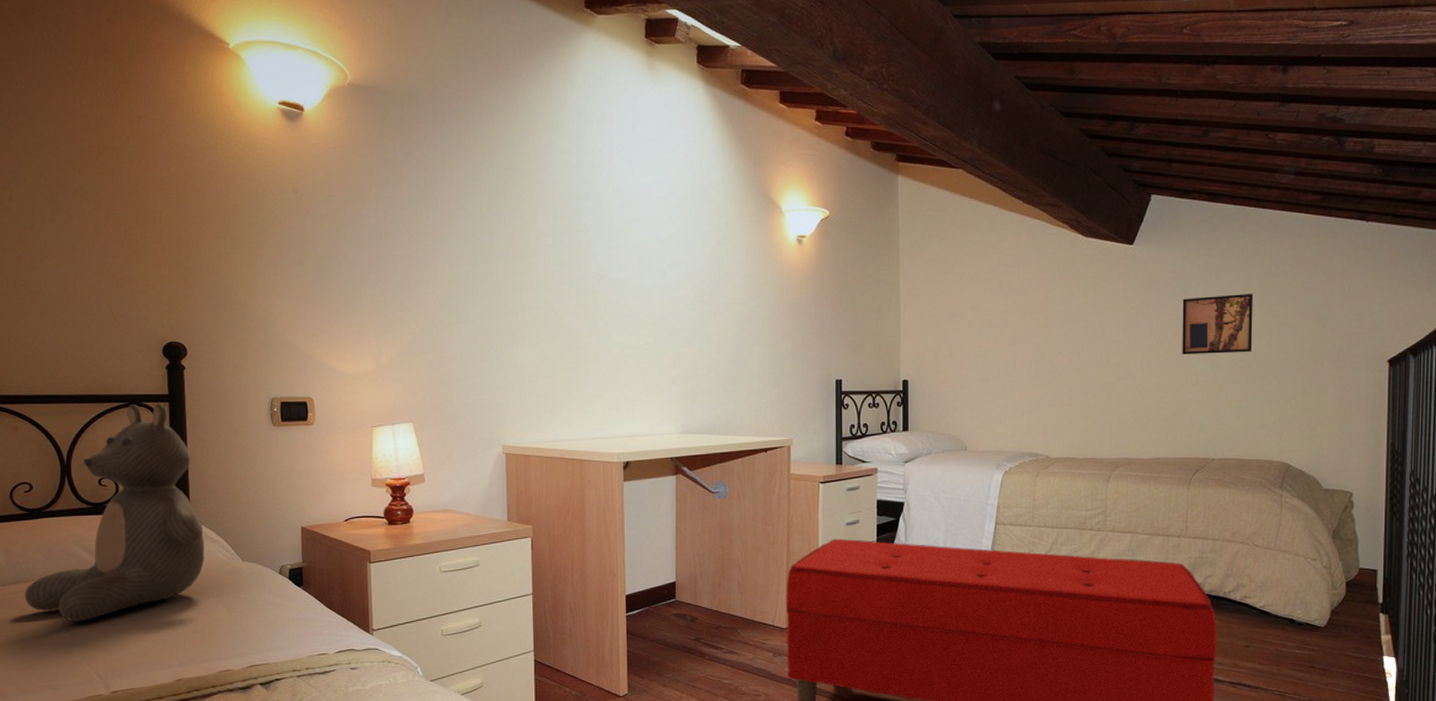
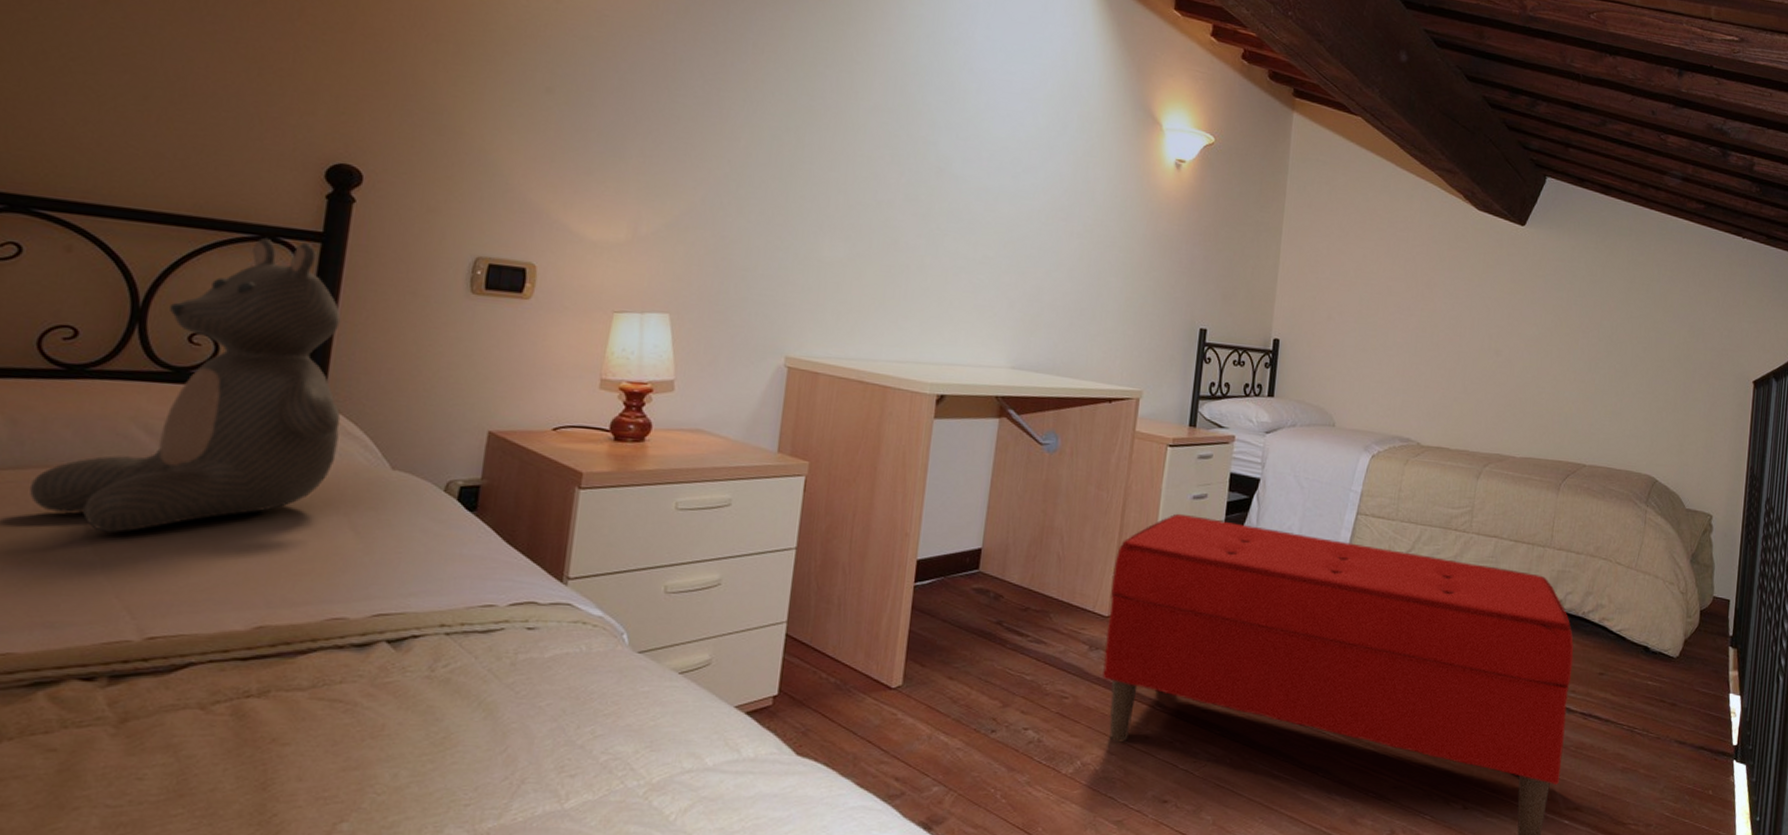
wall art: present [1182,294,1253,355] -> none [1562,290,1635,356]

